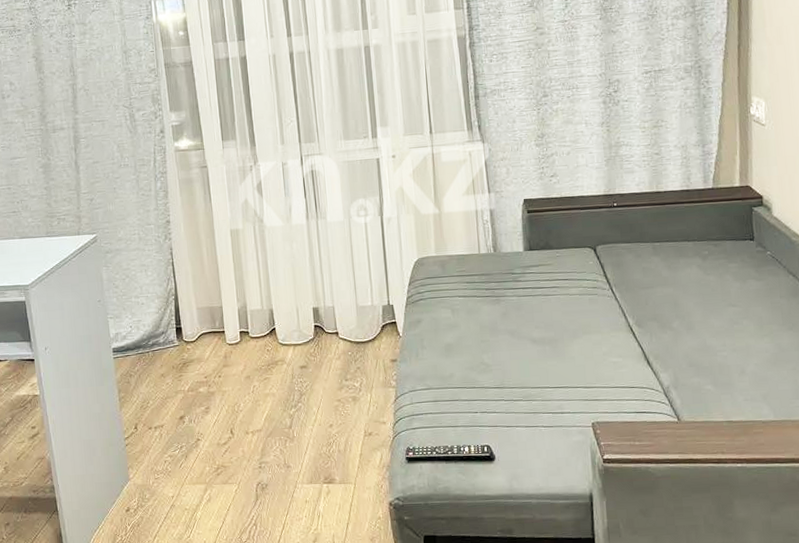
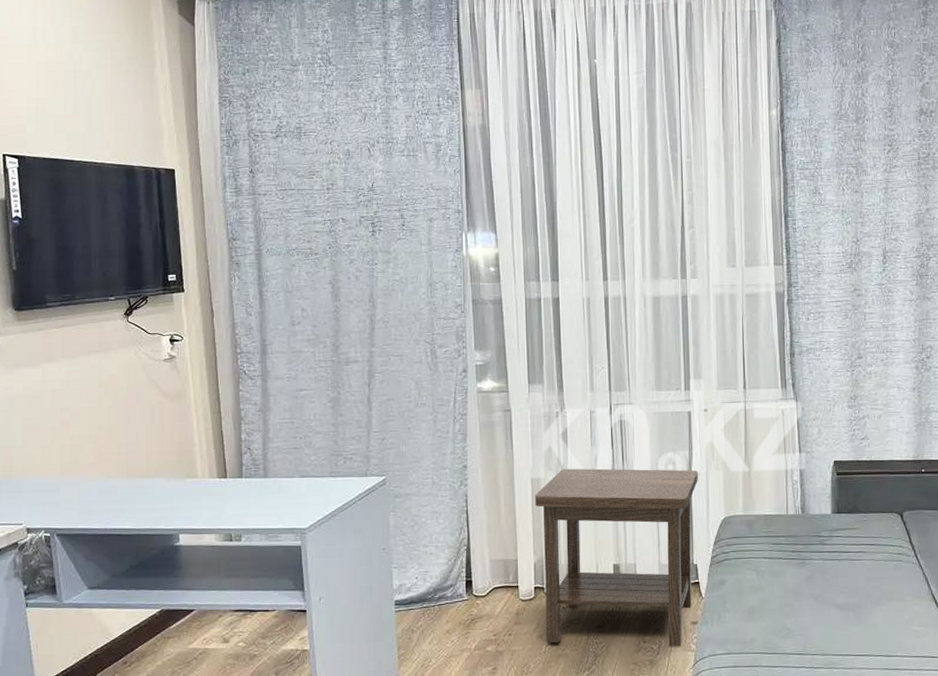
side table: none [234,214,390,384] -> present [534,468,698,647]

